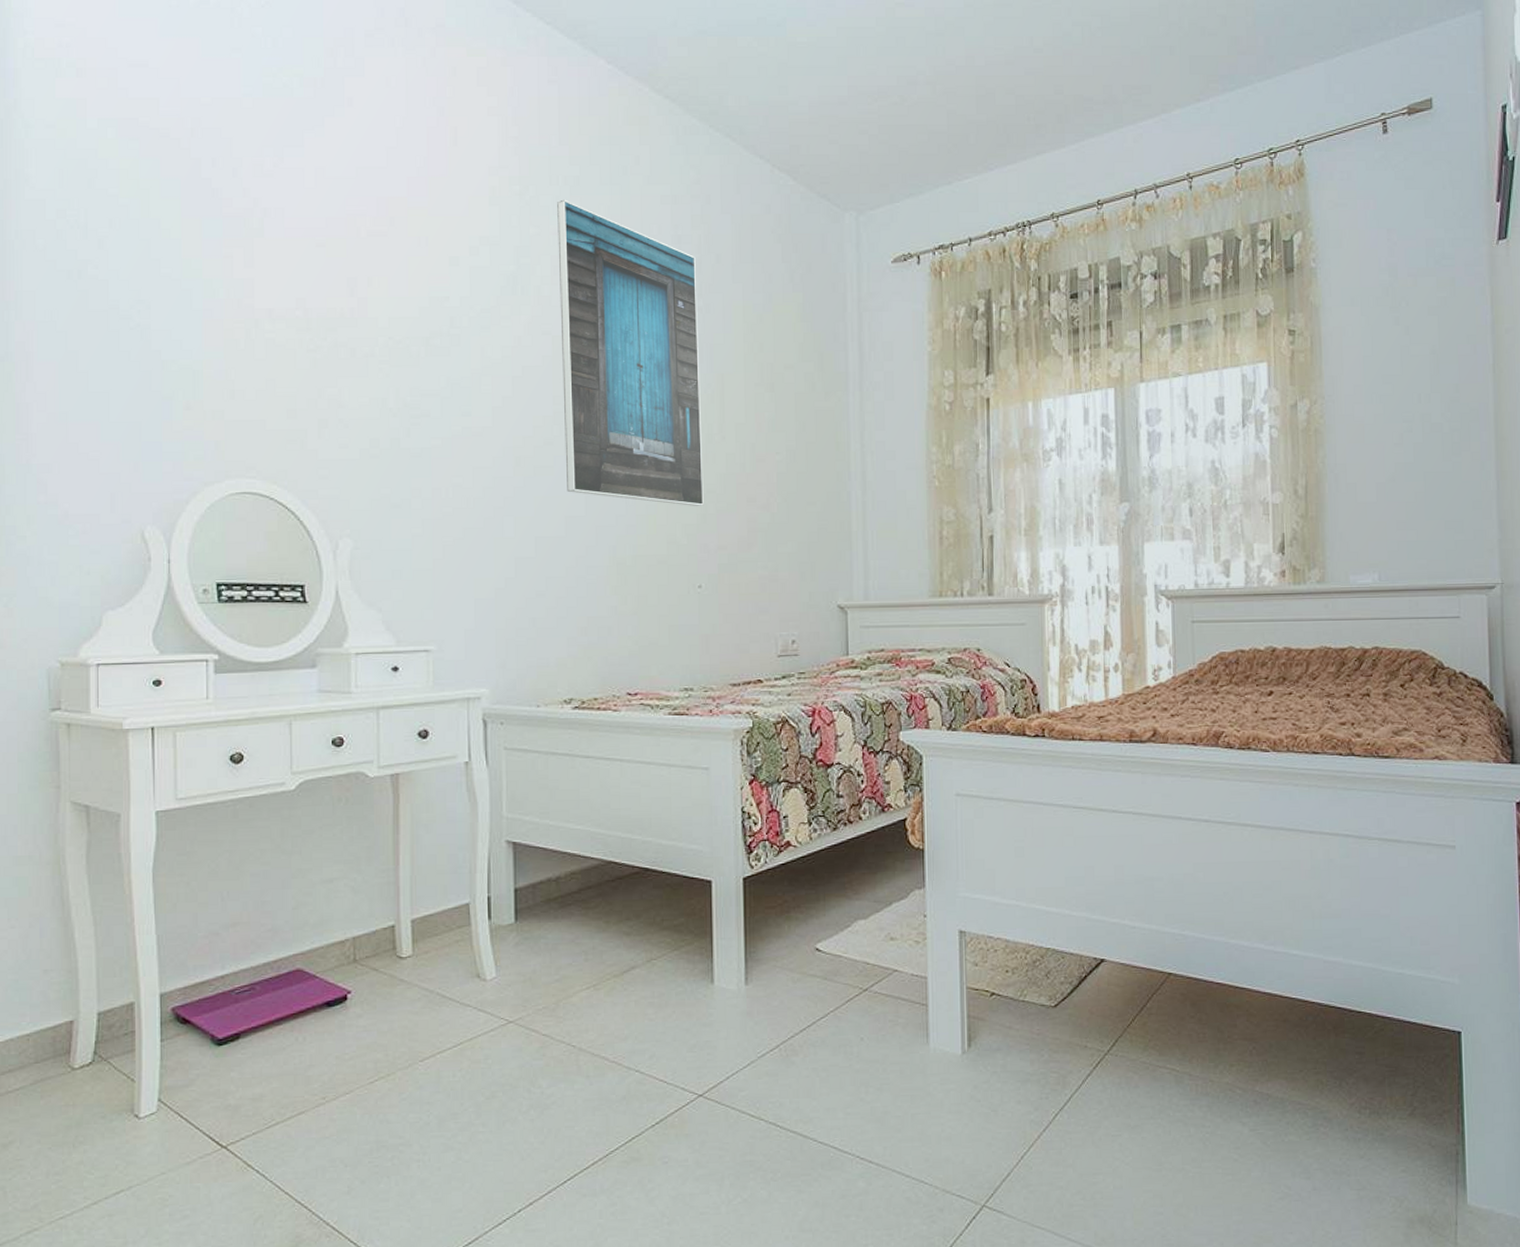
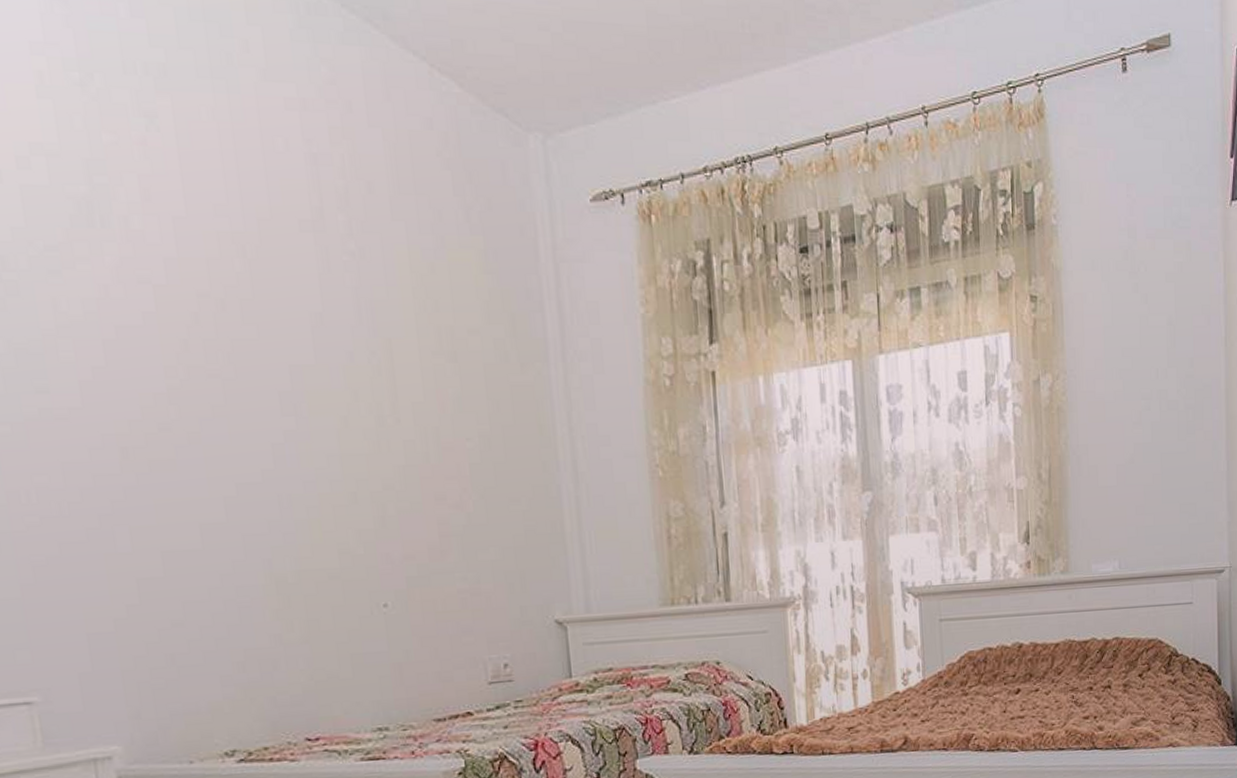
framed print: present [557,199,704,506] -> none [138,95,381,507]

